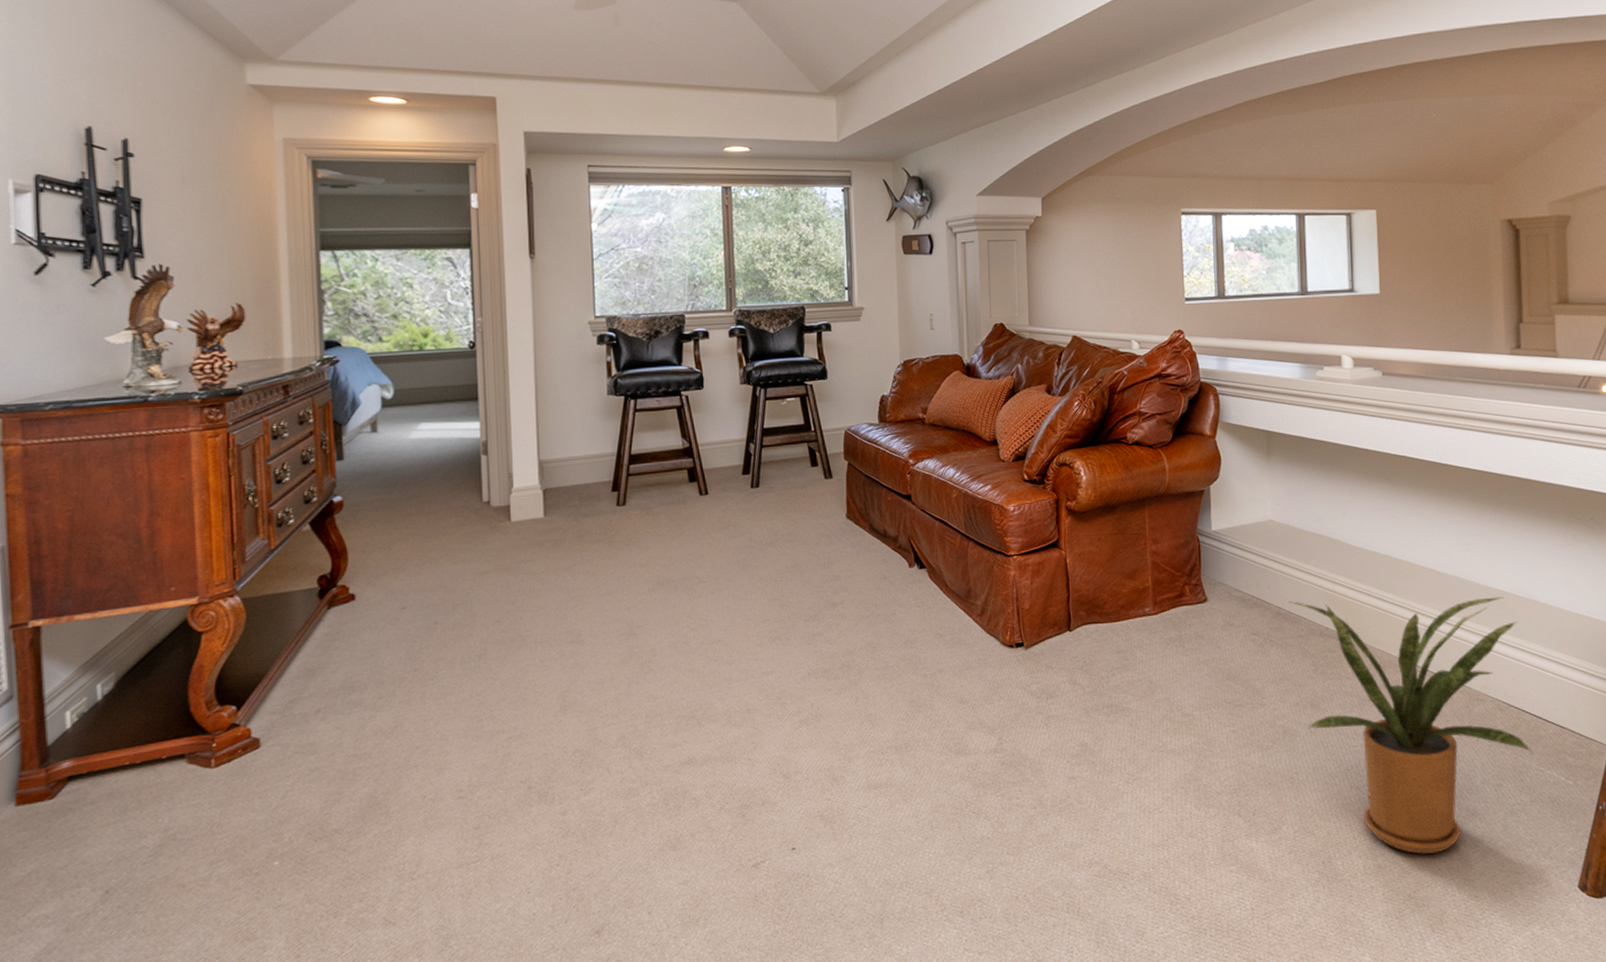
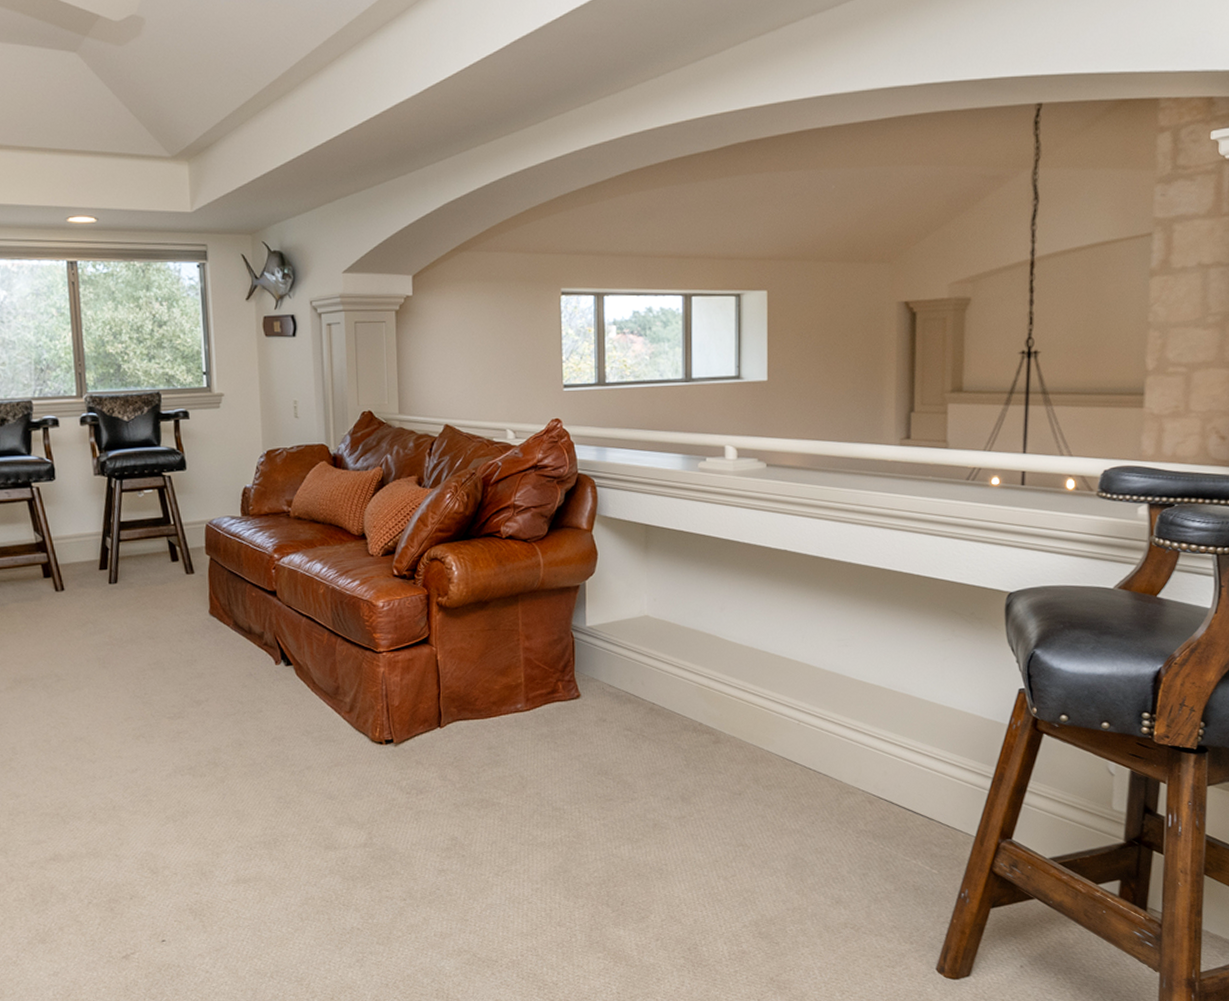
house plant: present [1289,596,1533,854] -> none [663,691,900,940]

